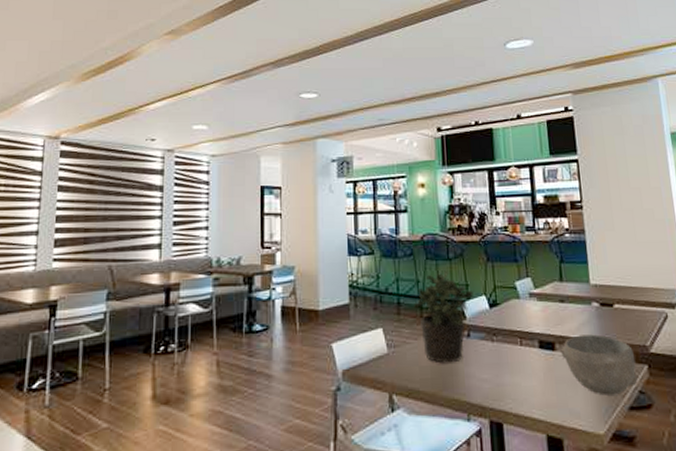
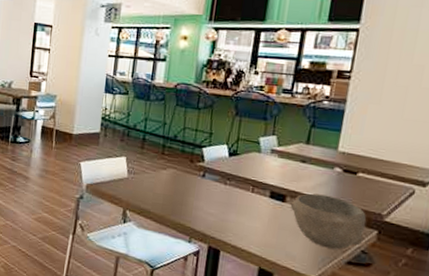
potted plant: present [413,270,473,363] -> none [156,117,216,196]

